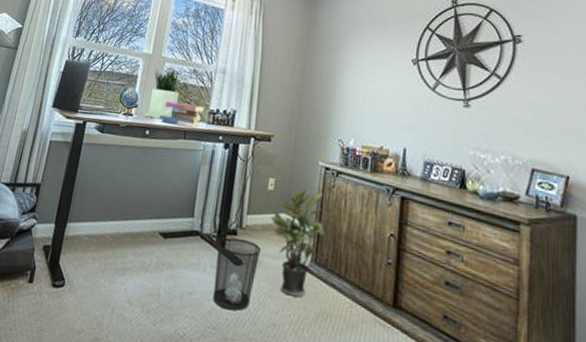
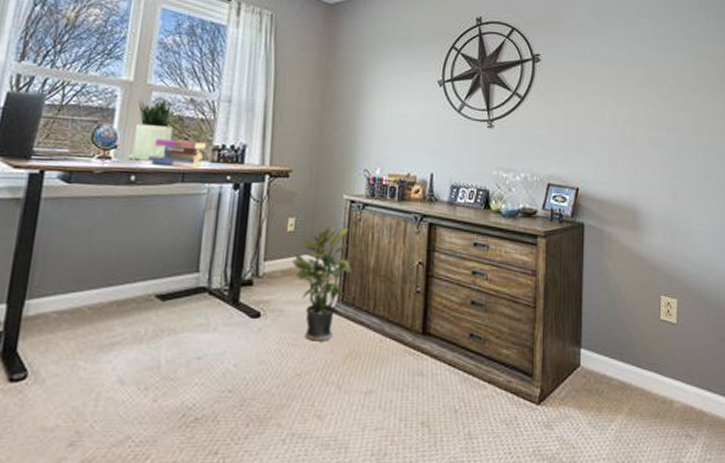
waste bin: present [212,237,262,311] -> none [226,288,282,368]

